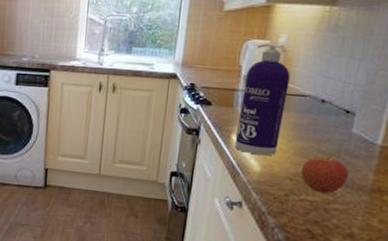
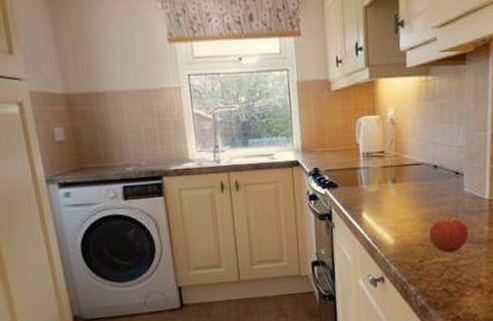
spray bottle: present [234,43,290,156] -> none [364,118,405,229]

